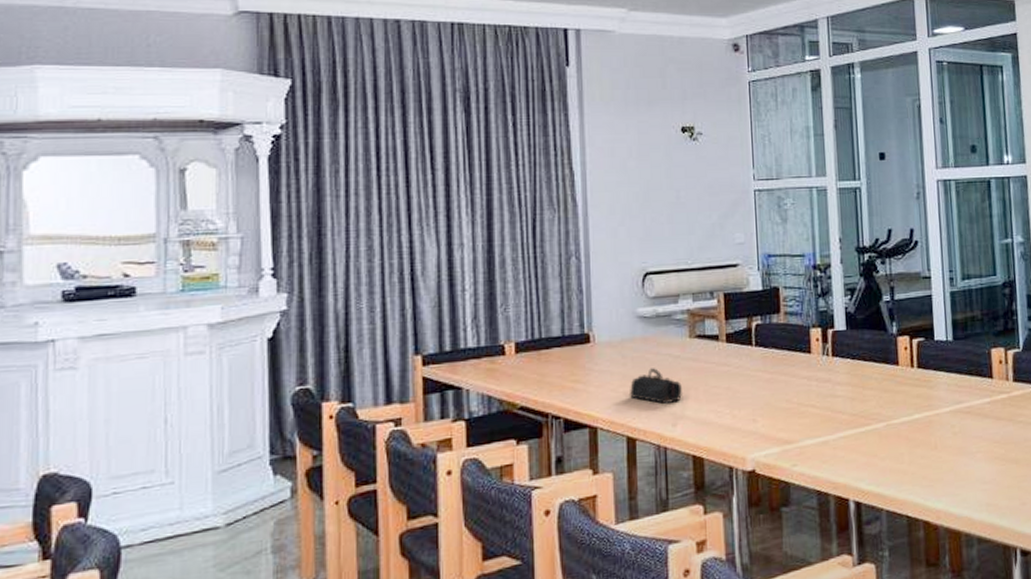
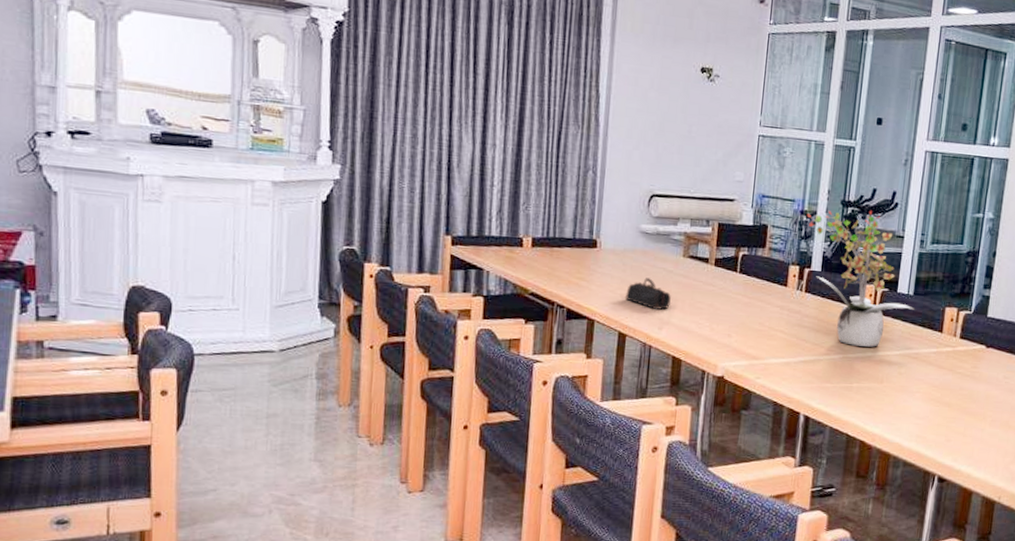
potted plant: none [820,253,957,410] -> present [806,210,915,347]

